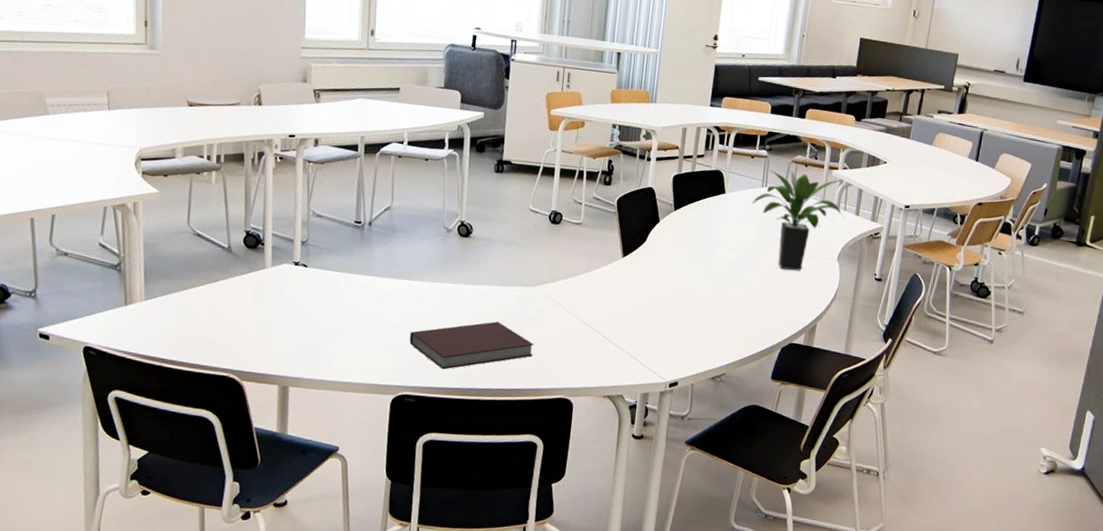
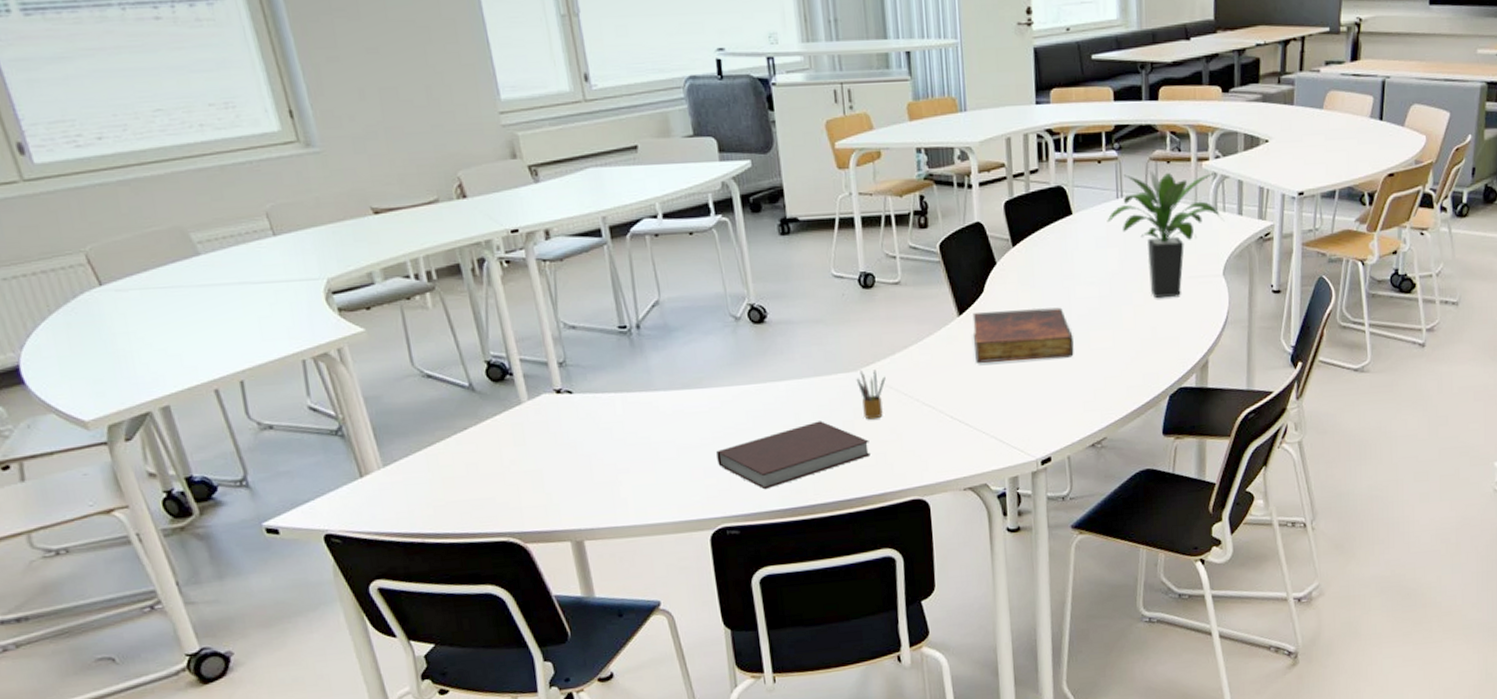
pencil box: none [533,287,556,328] -> present [856,369,886,420]
book: none [630,256,711,305] -> present [972,307,1074,363]

